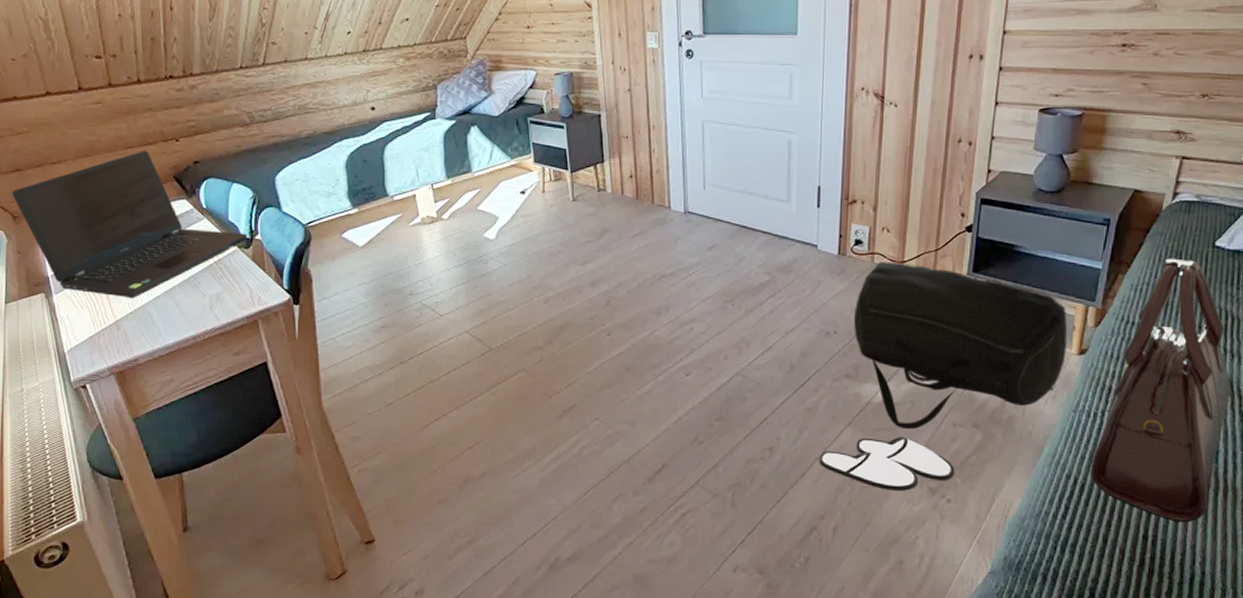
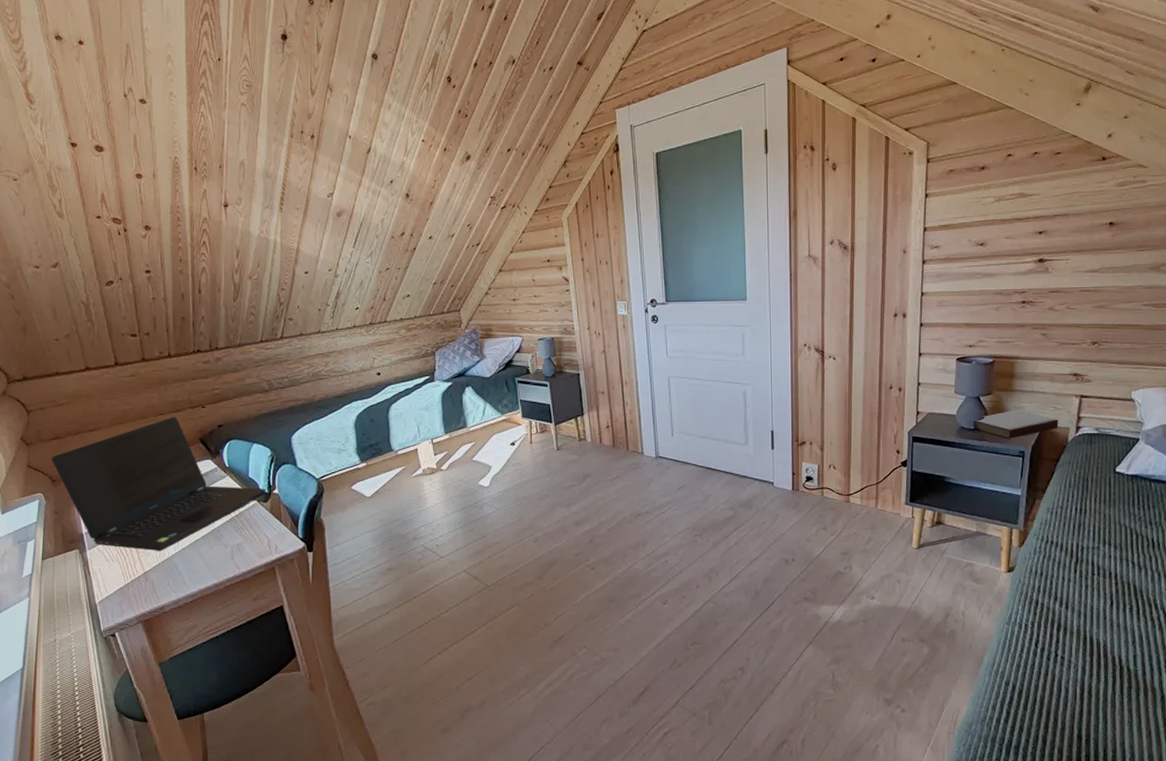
slippers: present [819,436,955,491] -> none [786,652,907,703]
duffel bag: present [853,261,1068,430] -> none [808,495,997,646]
book: none [1049,171,1153,204] -> present [971,410,1058,439]
handbag: present [1090,258,1232,523] -> none [1025,484,1143,722]

